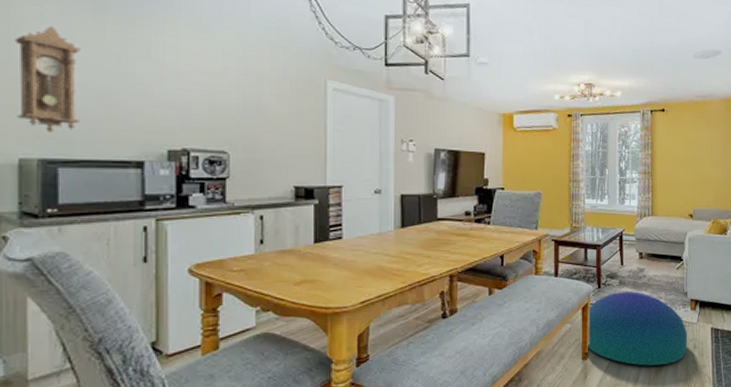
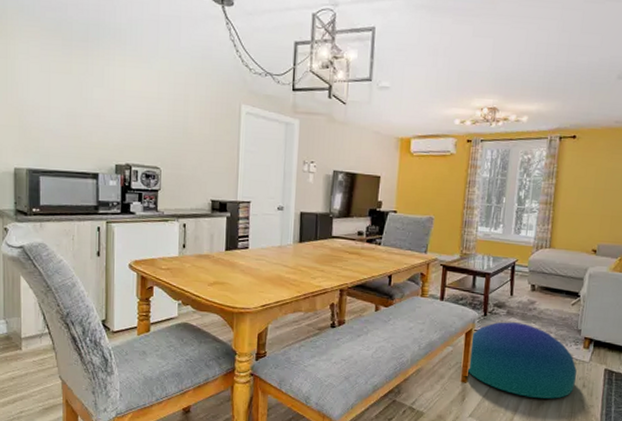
pendulum clock: present [14,26,81,133] -> none [10,60,55,148]

